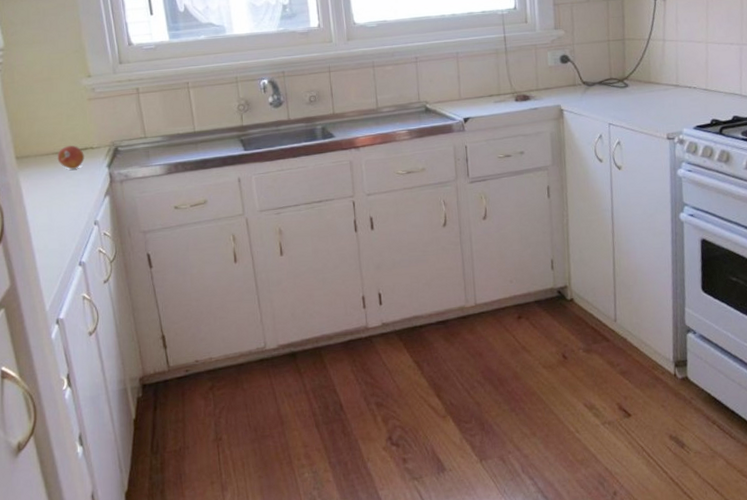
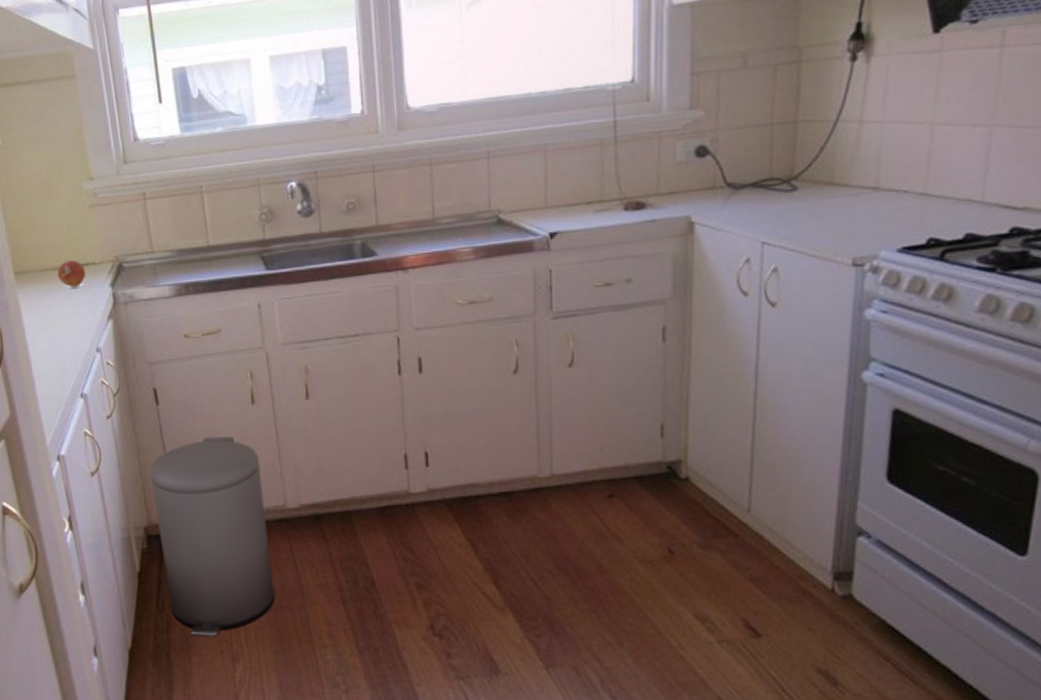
pedal bin: none [144,291,258,472] -> present [150,437,275,637]

